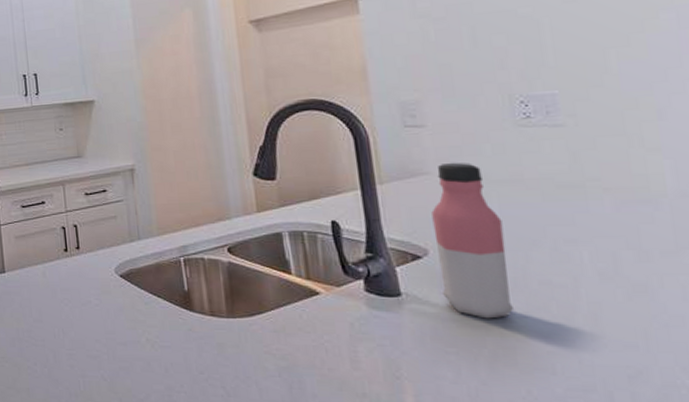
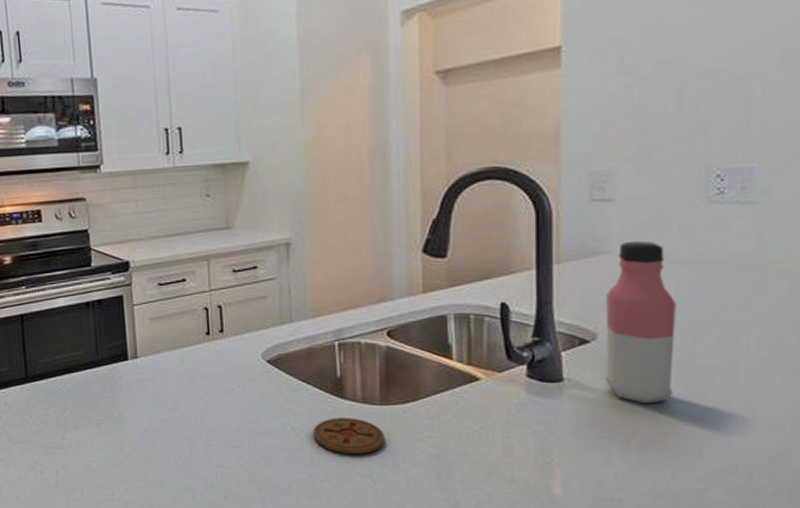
coaster: none [166,330,235,366] -> present [313,418,384,454]

